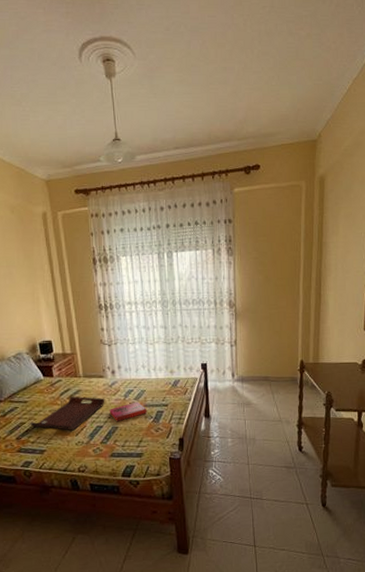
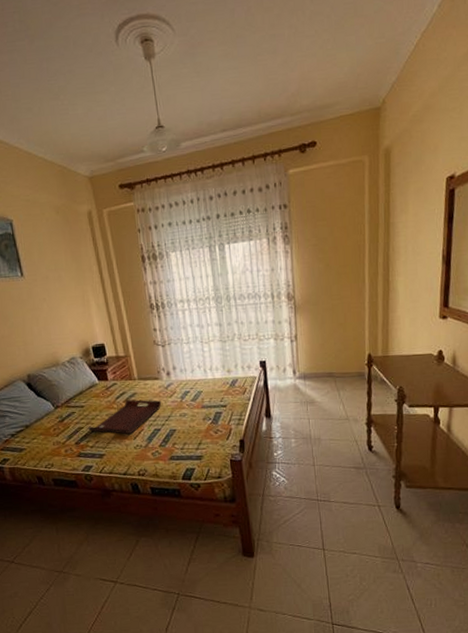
hardback book: present [109,401,147,422] -> none [166,403,205,425]

